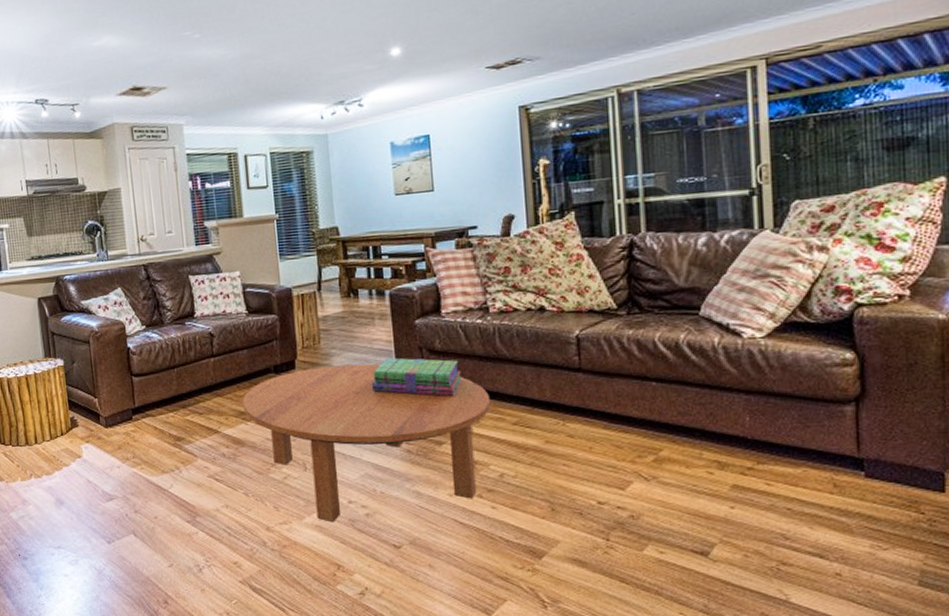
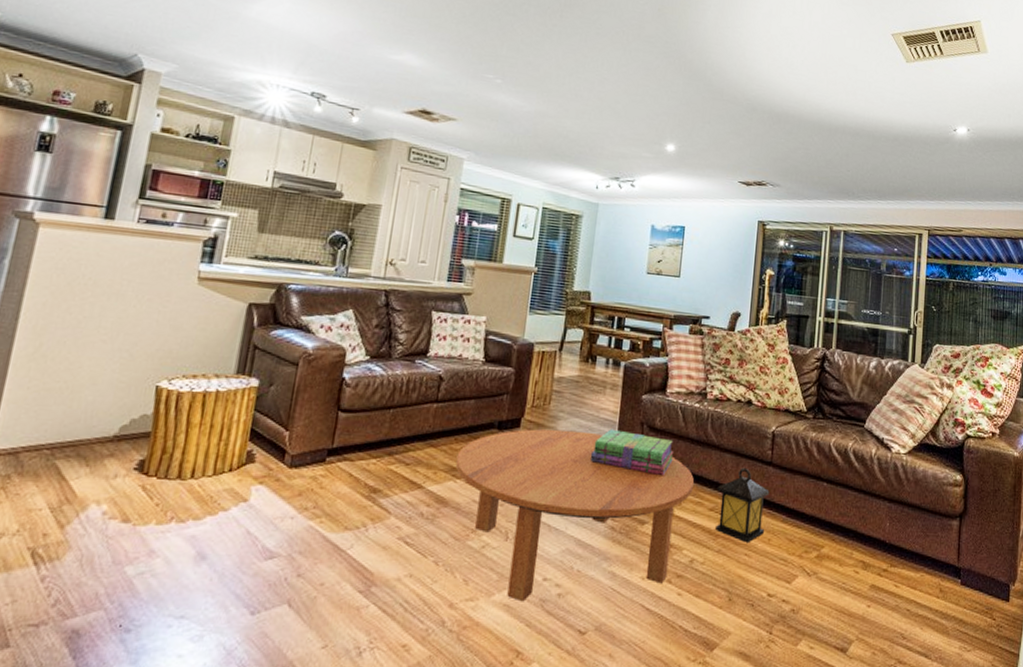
lantern: none [517,377,583,454] -> present [715,467,770,544]

